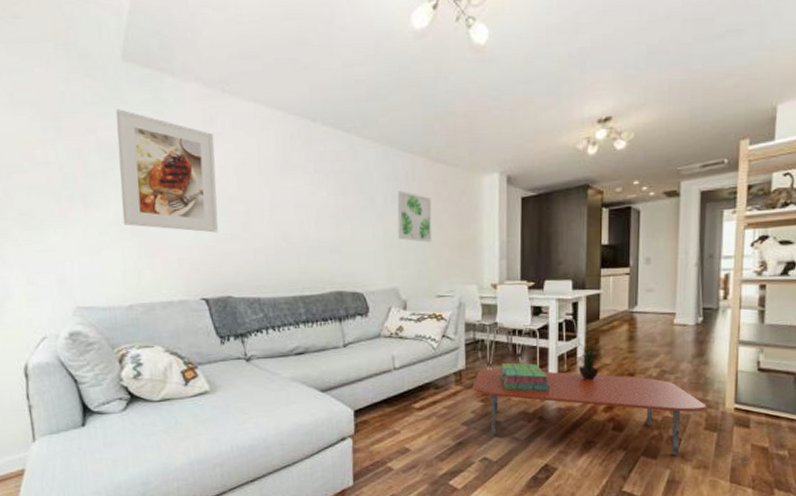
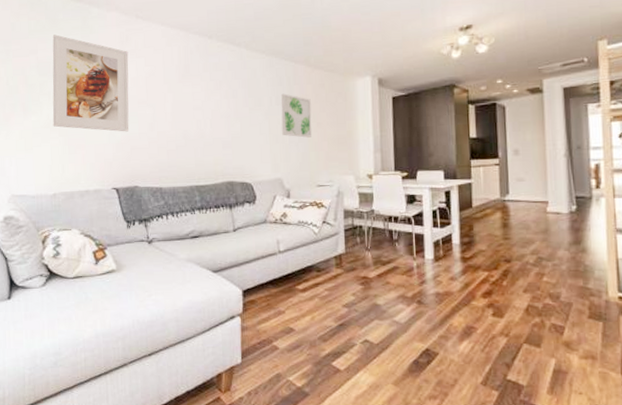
coffee table: present [472,368,707,456] -> none [352,253,589,344]
stack of books: present [500,362,551,392] -> none [378,248,428,276]
potted plant: present [577,337,603,381] -> none [452,224,478,266]

